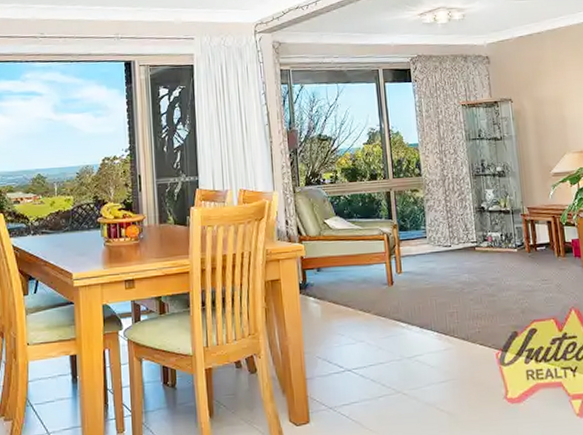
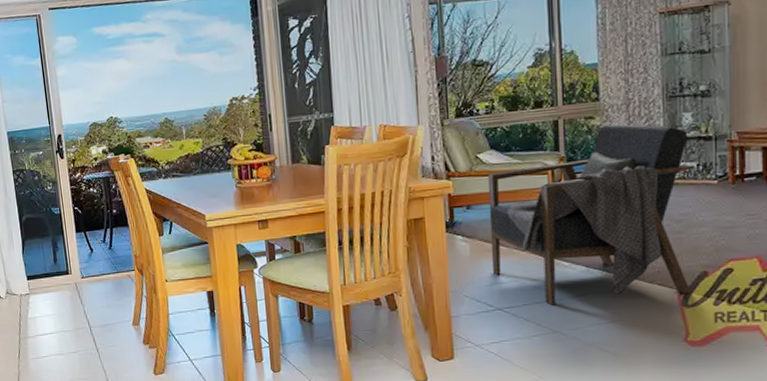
armchair: none [334,196,507,366] -> present [487,124,695,306]

